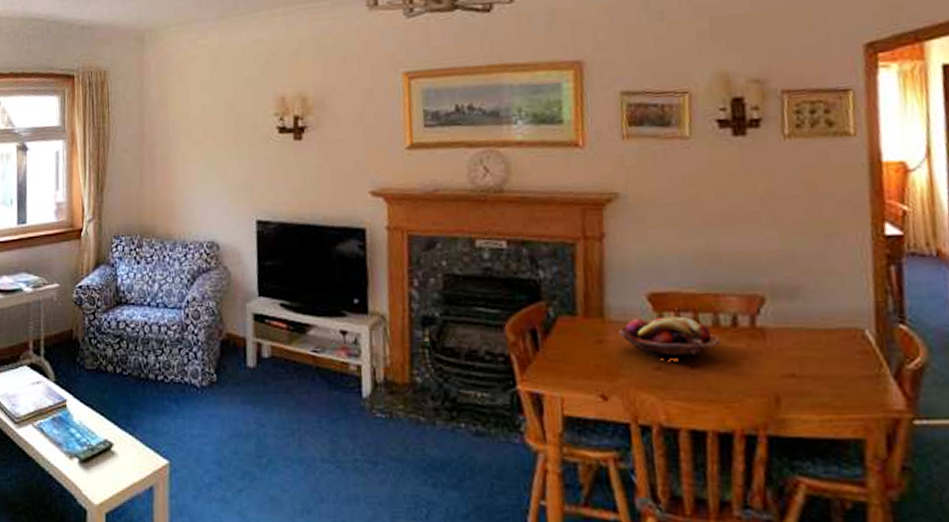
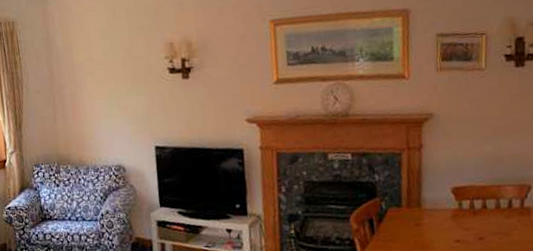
fruit basket: present [618,316,722,357] -> none [431,203,501,233]

